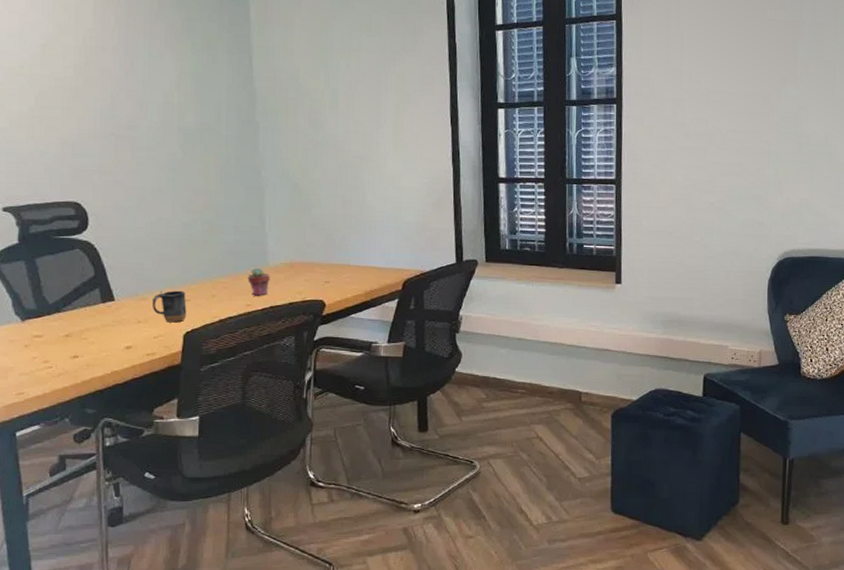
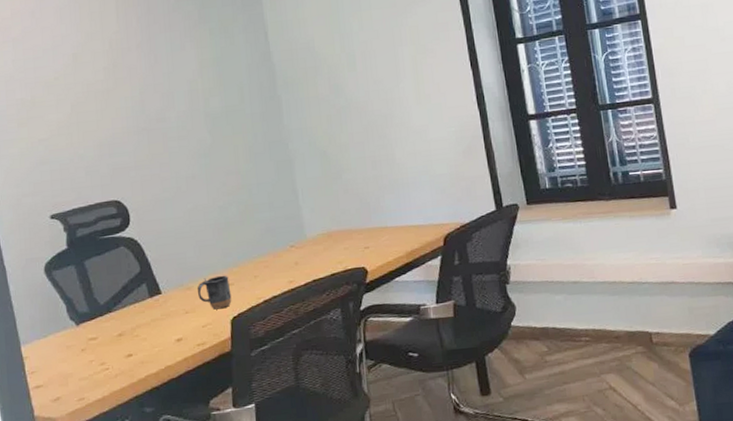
potted succulent: present [247,267,270,296] -> none [287,242,310,272]

